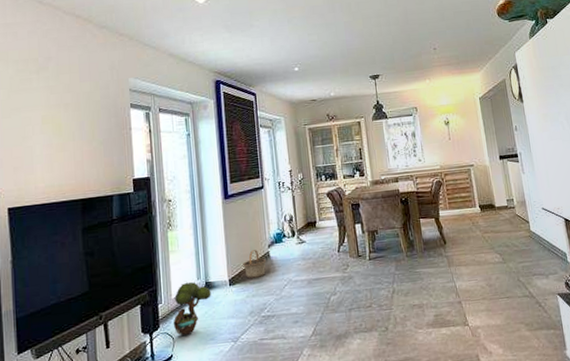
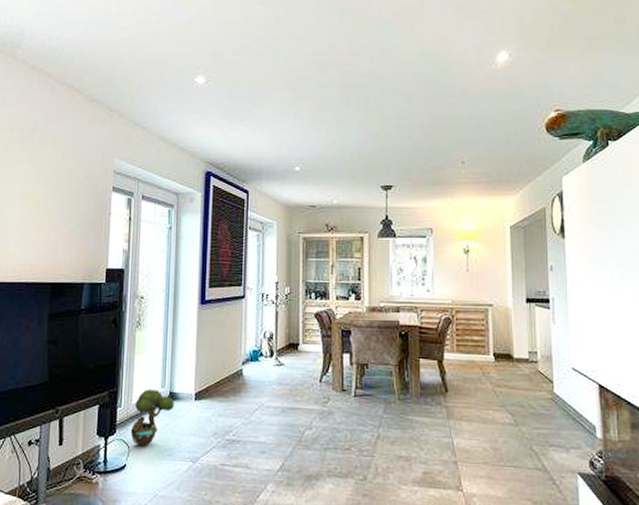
basket: present [242,250,266,279] -> none [212,365,238,396]

